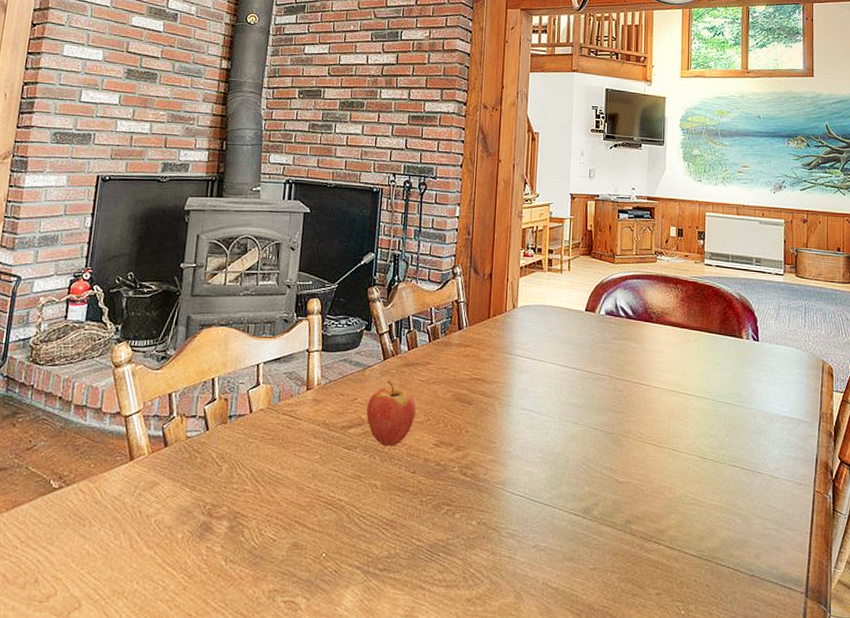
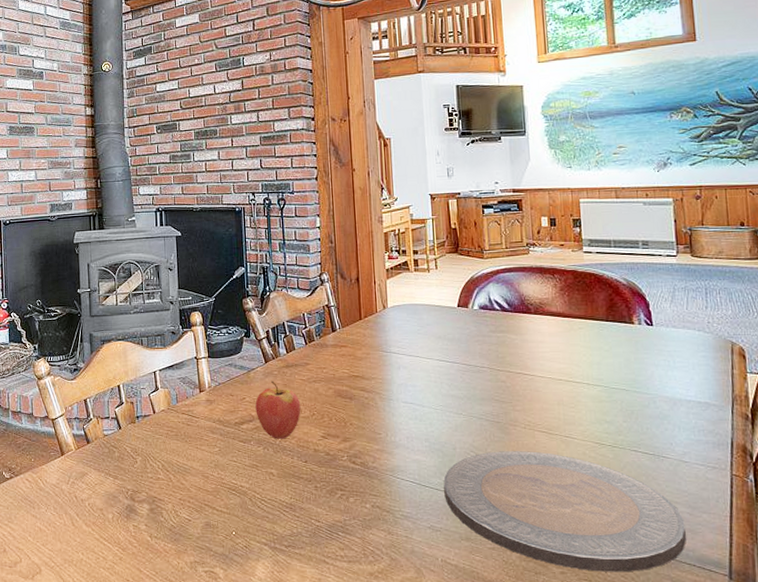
plate: none [552,464,771,592] -> present [443,451,686,572]

